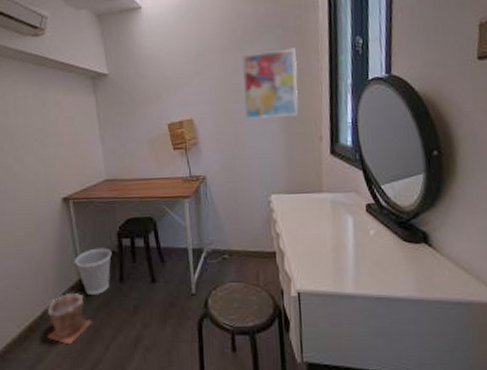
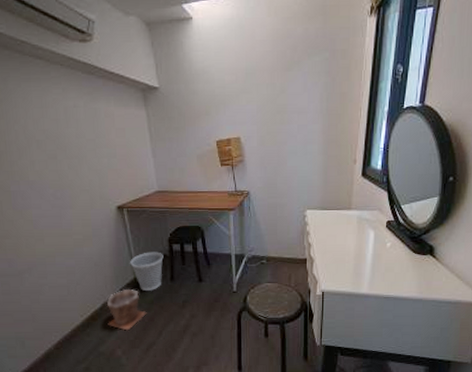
wall art: present [242,48,299,121] -> none [288,72,340,142]

